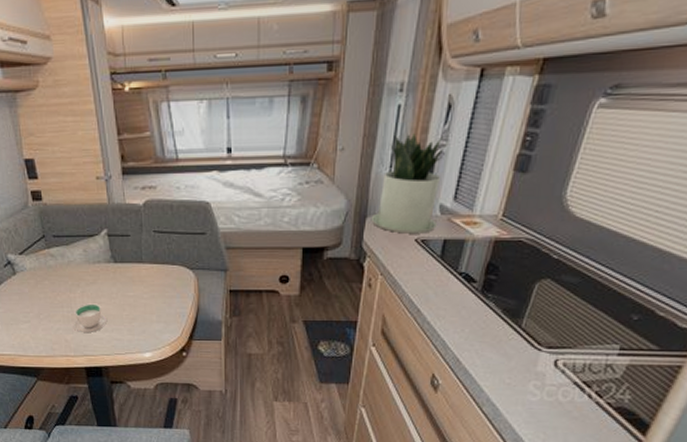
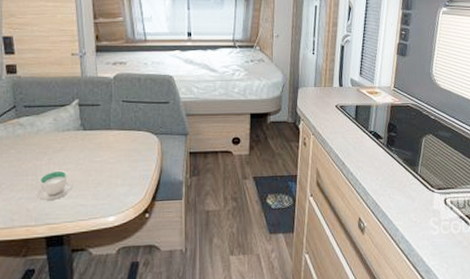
planter: present [370,132,449,234] -> none [302,25,352,101]

